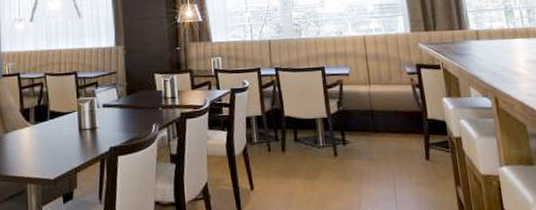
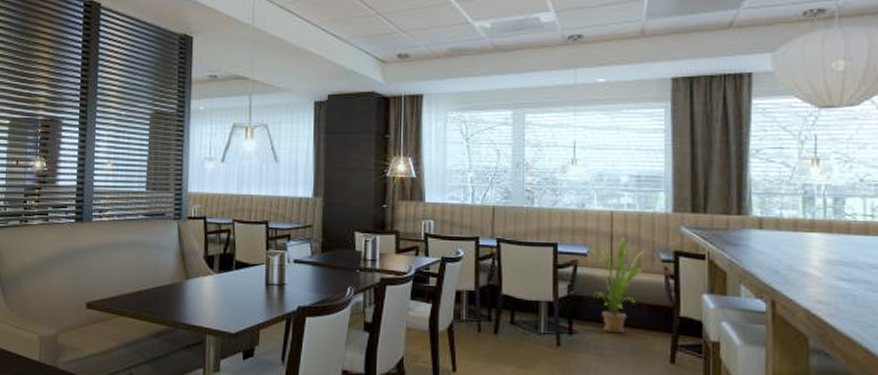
house plant: none [348,56,394,140] -> present [586,237,643,334]

